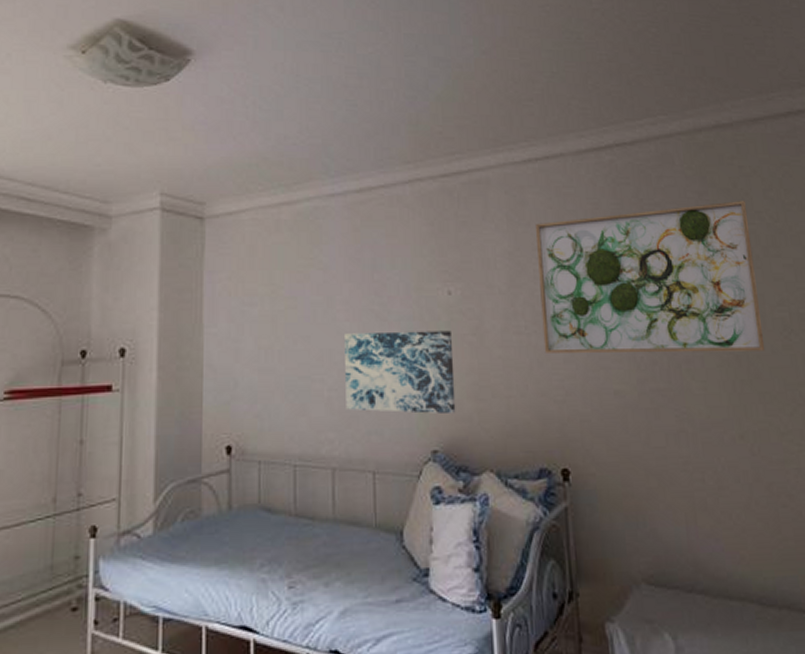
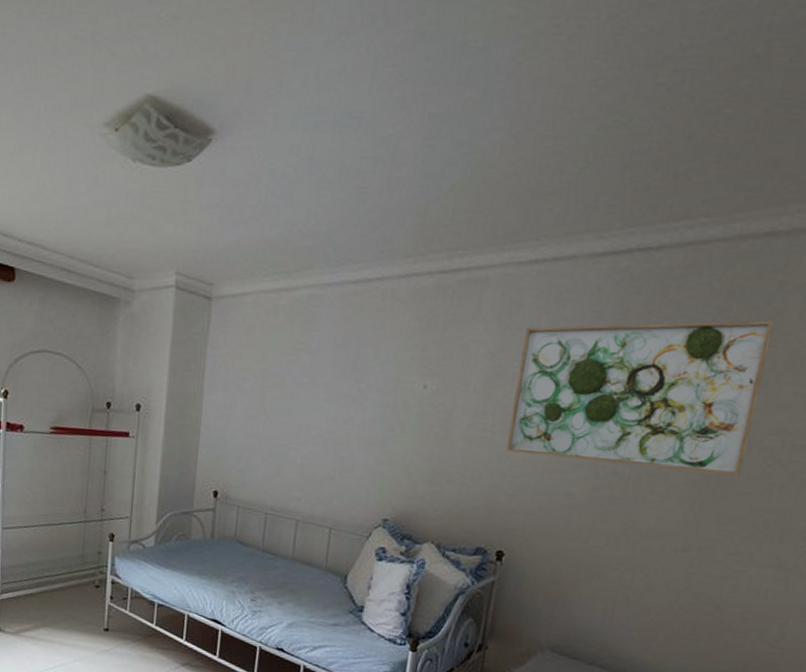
wall art: present [343,330,456,415] -> none [315,412,420,492]

